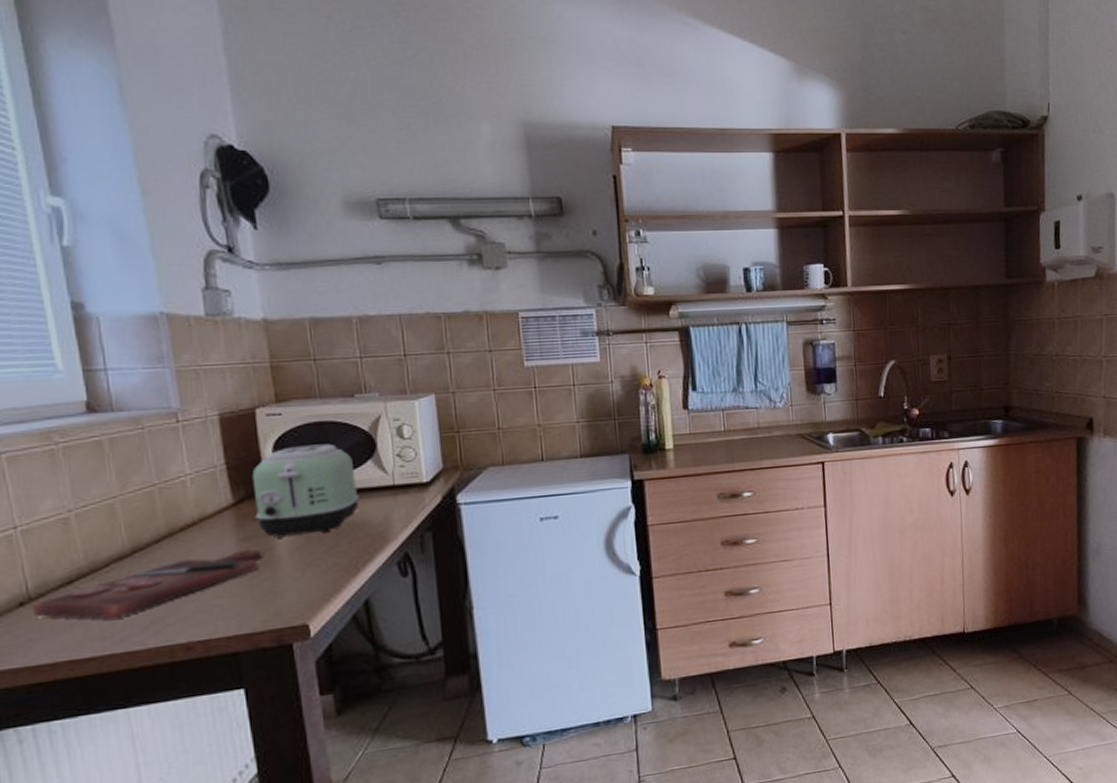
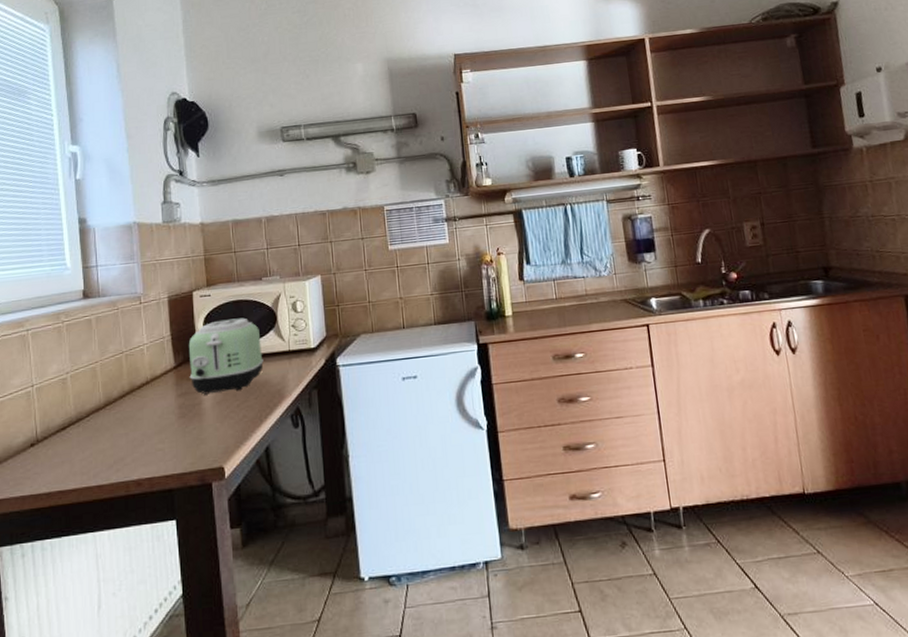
cutting board: present [31,549,262,619] -> none [38,403,193,459]

